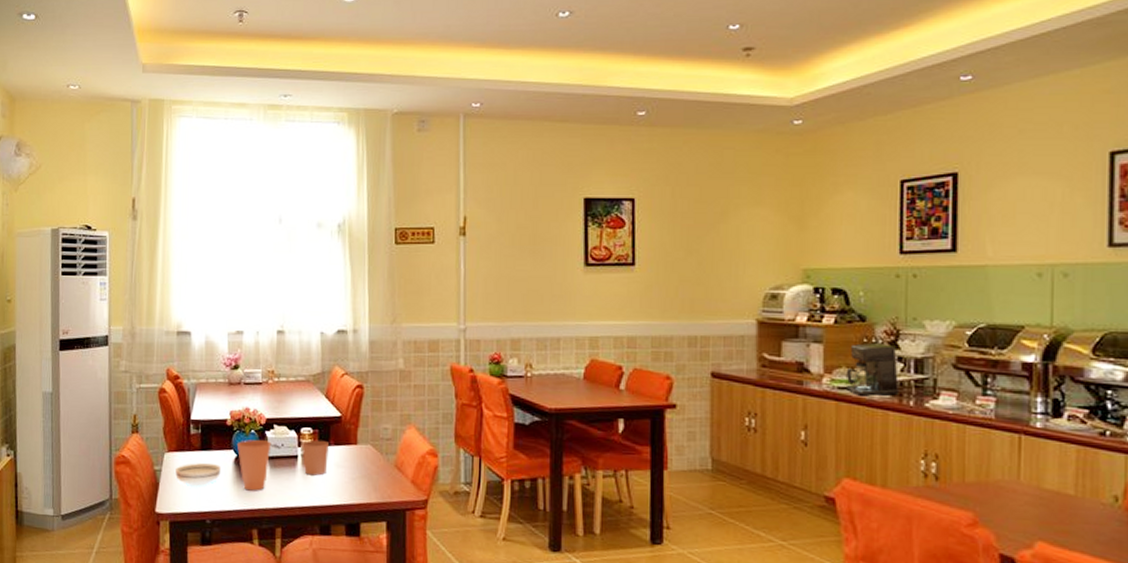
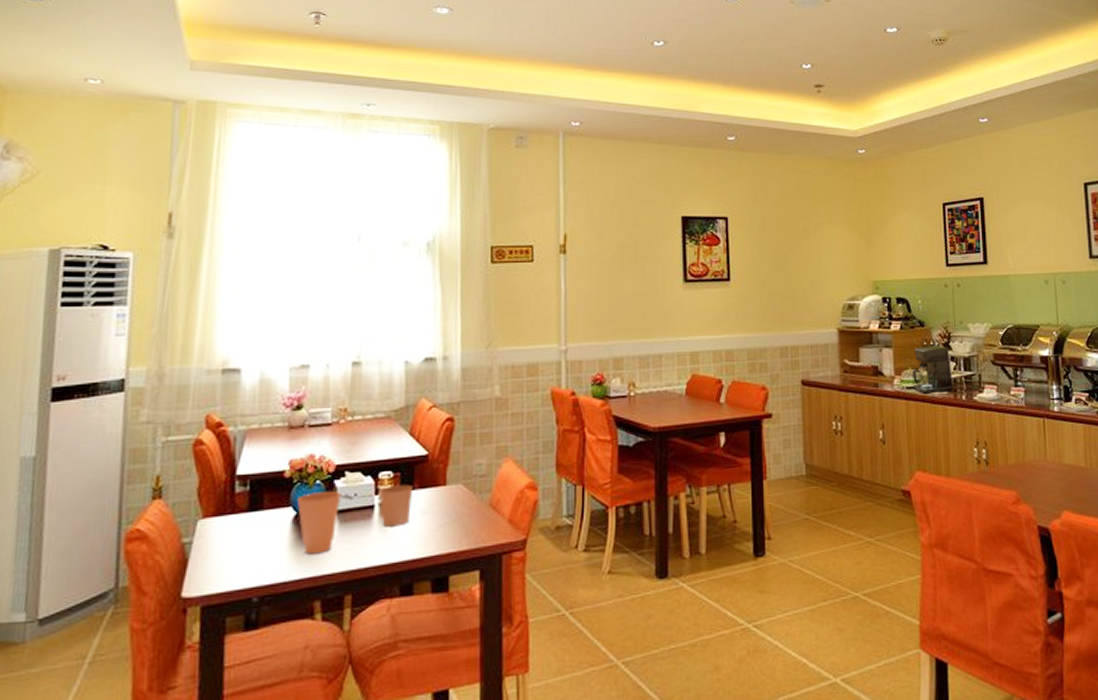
bowl: present [175,462,221,487] -> none [212,525,275,558]

